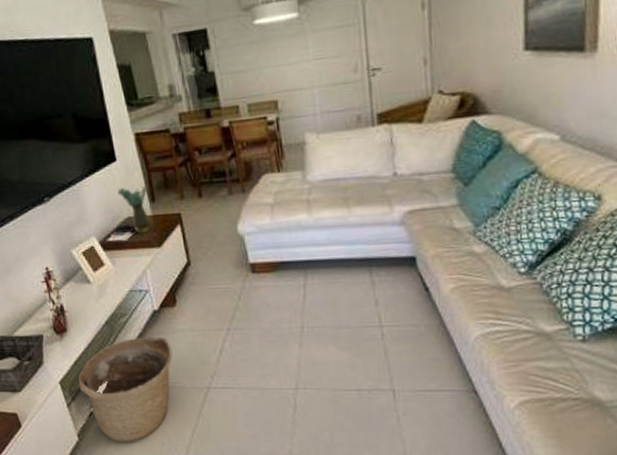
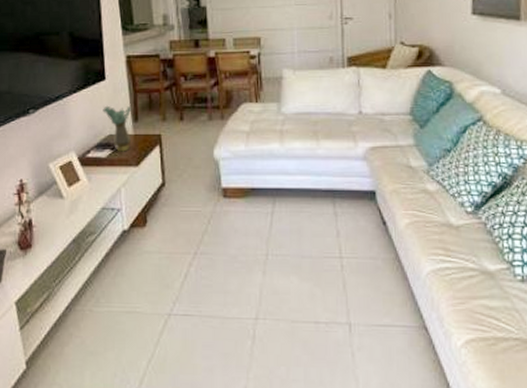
basket: present [78,337,173,442] -> none [35,257,137,372]

